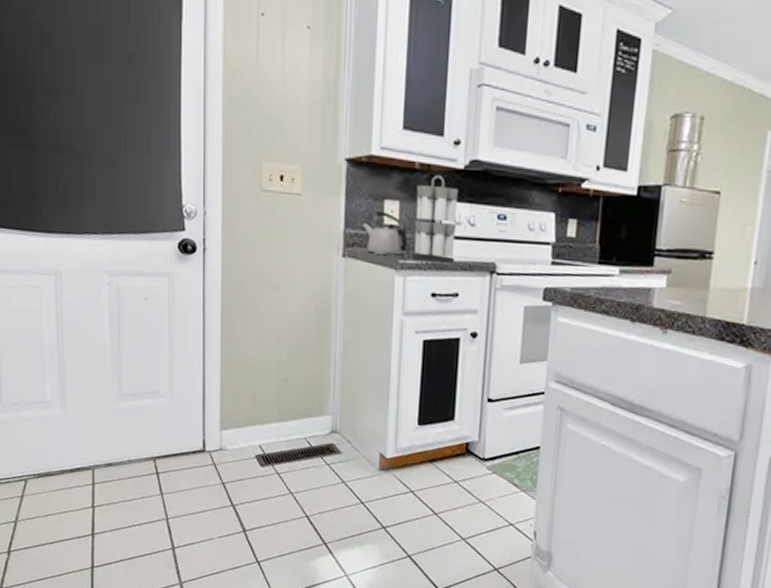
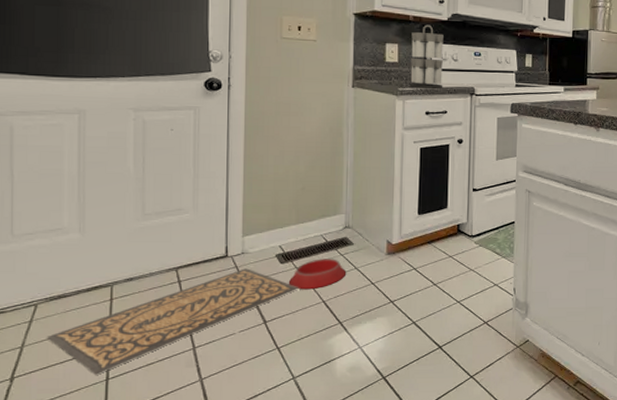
doormat: none [36,467,279,561] -> present [46,268,298,375]
pet bowl: none [269,465,333,501] -> present [288,259,347,290]
kettle: present [362,210,408,256] -> none [368,51,406,85]

